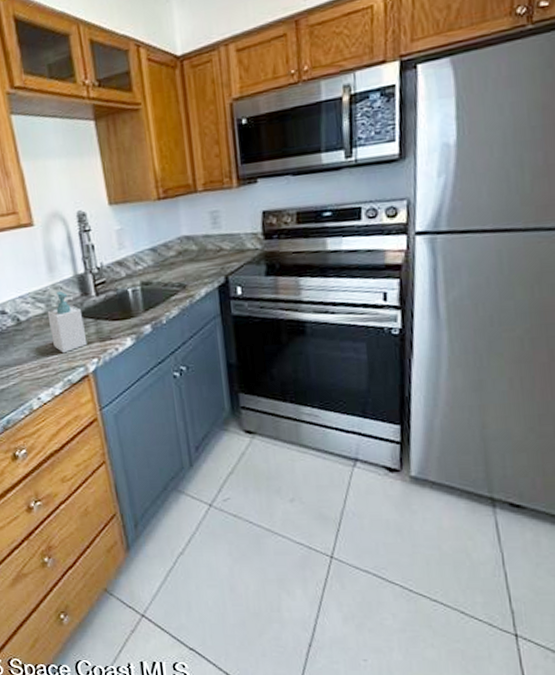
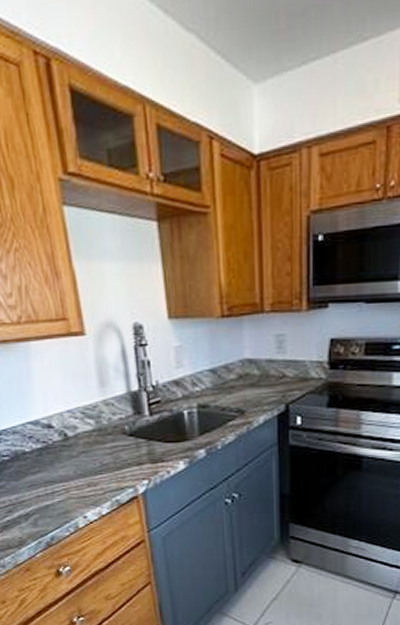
soap bottle: present [47,291,88,354] -> none [96,408,138,473]

